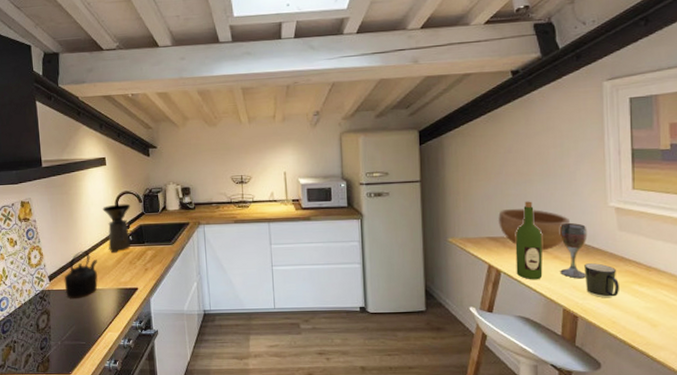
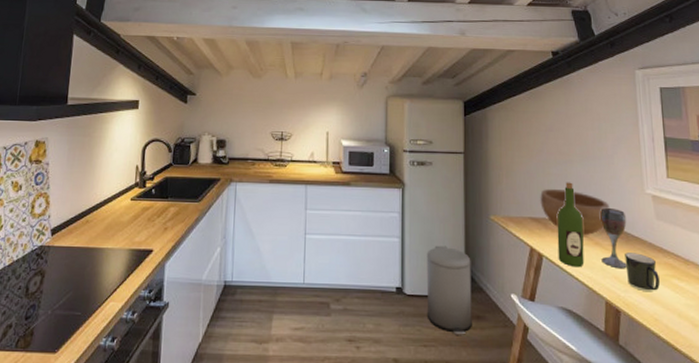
kettle: present [64,251,98,298] -> none [68,202,111,258]
coffee maker: present [102,203,131,252] -> none [127,152,159,206]
pedal bin: none [387,268,433,344] -> present [426,245,472,335]

